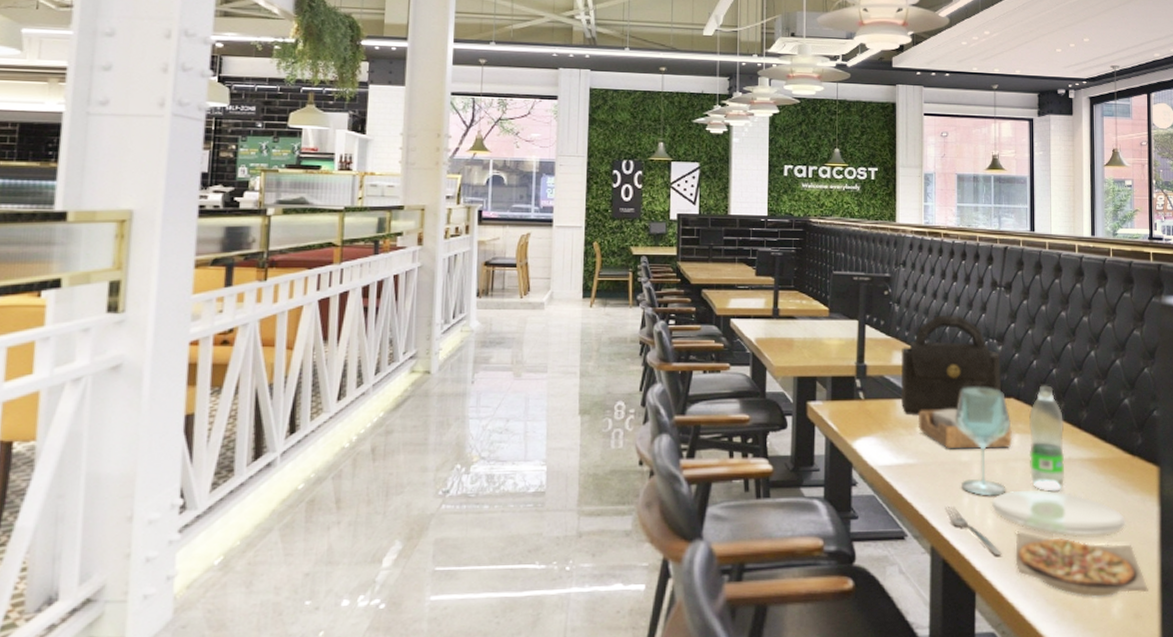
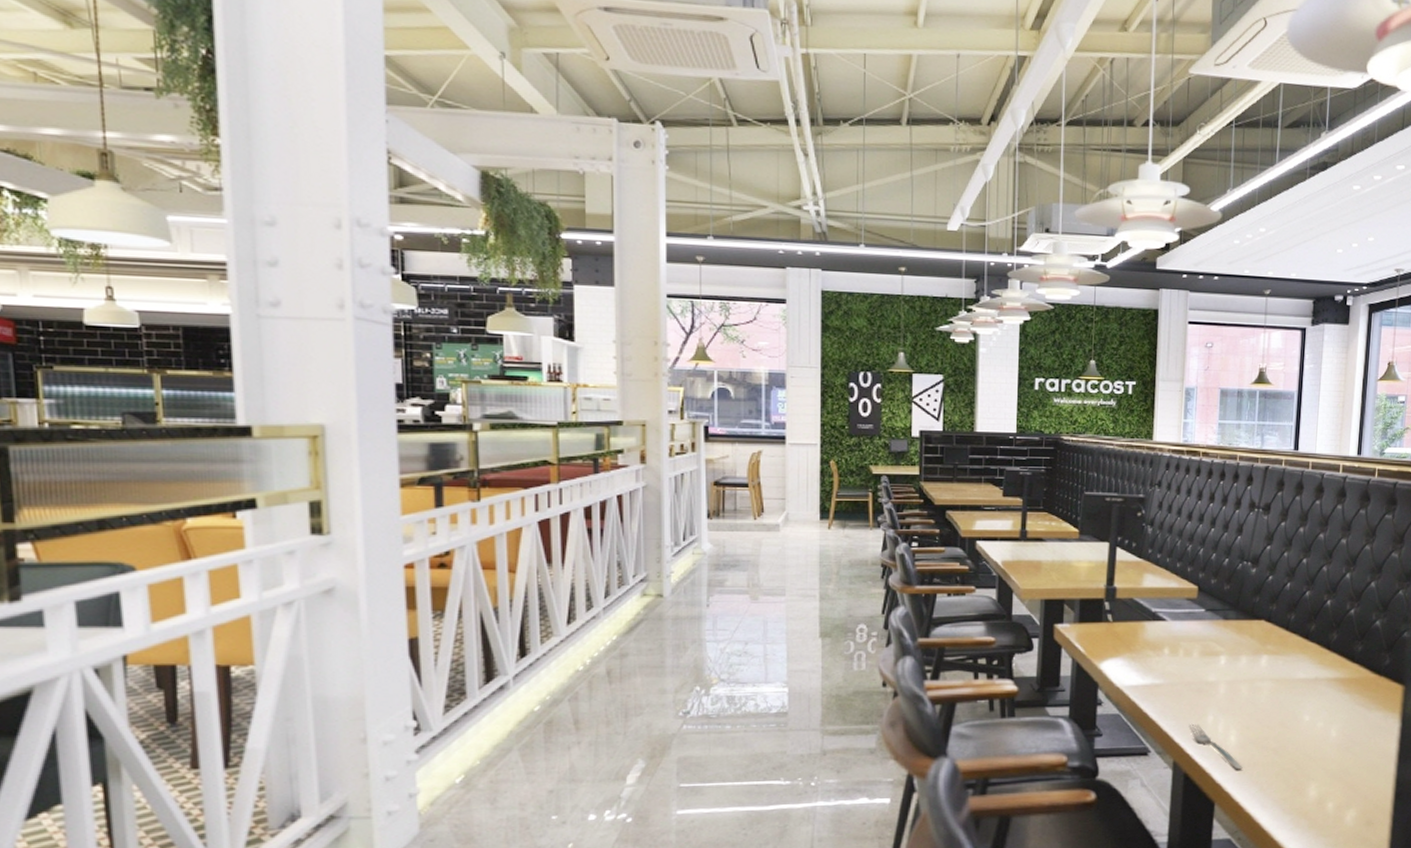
handbag: present [900,316,1001,414] -> none [1150,538,1254,636]
napkin holder: present [919,408,1013,449] -> none [1167,630,1261,670]
wine glass: present [955,387,1011,496] -> none [1204,609,1260,714]
plate: present [992,489,1126,538] -> none [1236,708,1367,753]
pizza: present [1015,531,1148,597] -> none [1255,747,1382,807]
bottle: present [1029,385,1065,492] -> none [1275,607,1313,710]

